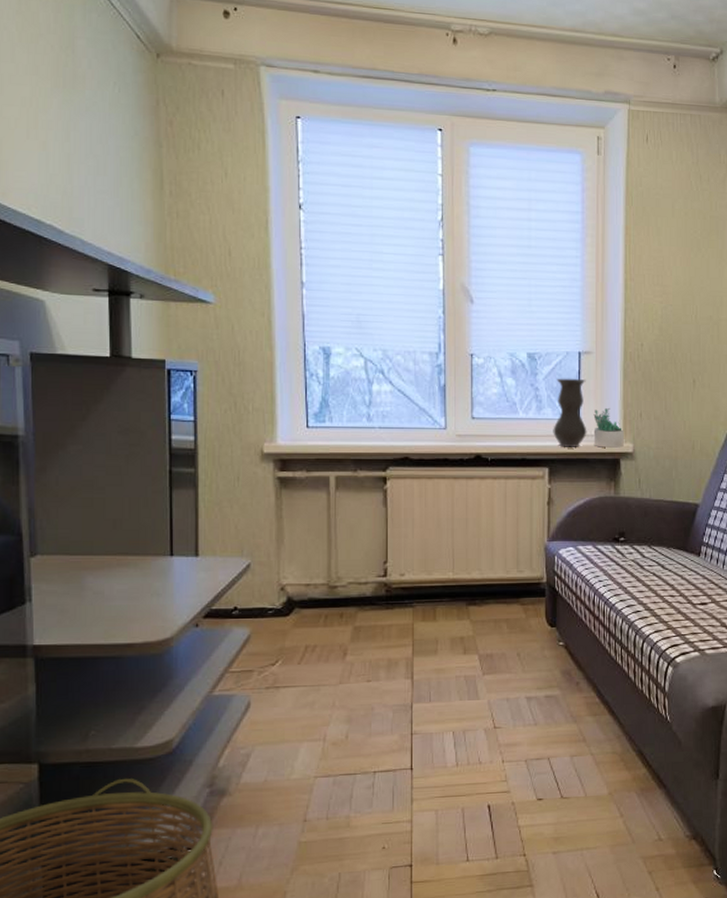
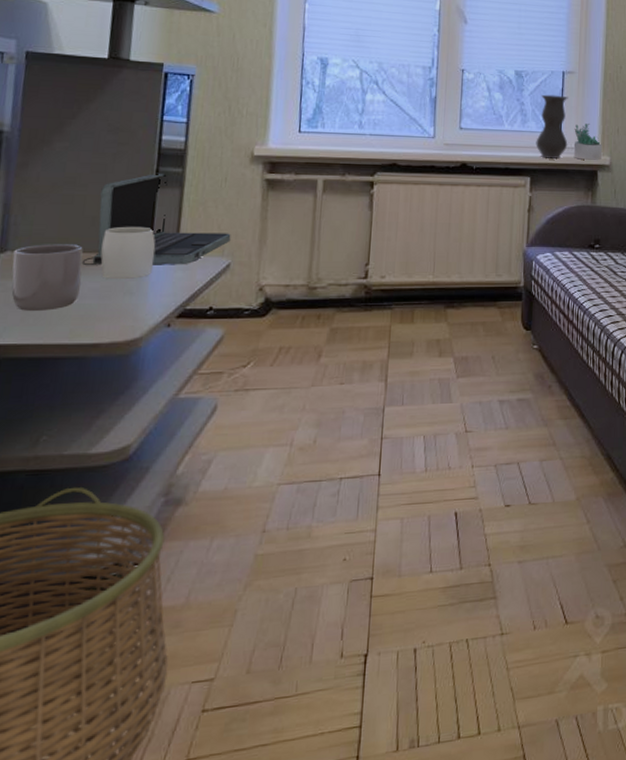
mug: none [43,547,110,613] -> present [11,244,83,311]
laptop: none [108,473,249,567] -> present [81,173,231,265]
mug: none [124,528,177,582] -> present [100,226,156,280]

